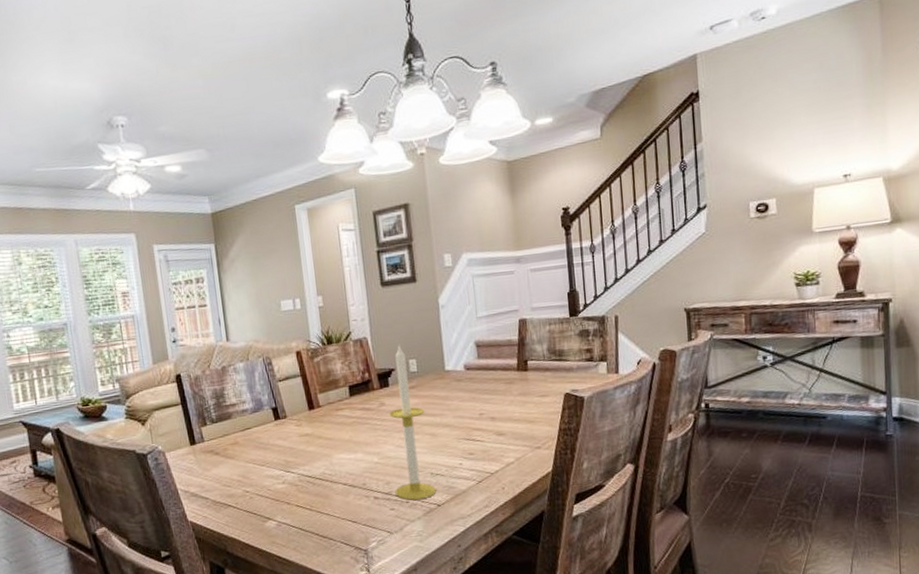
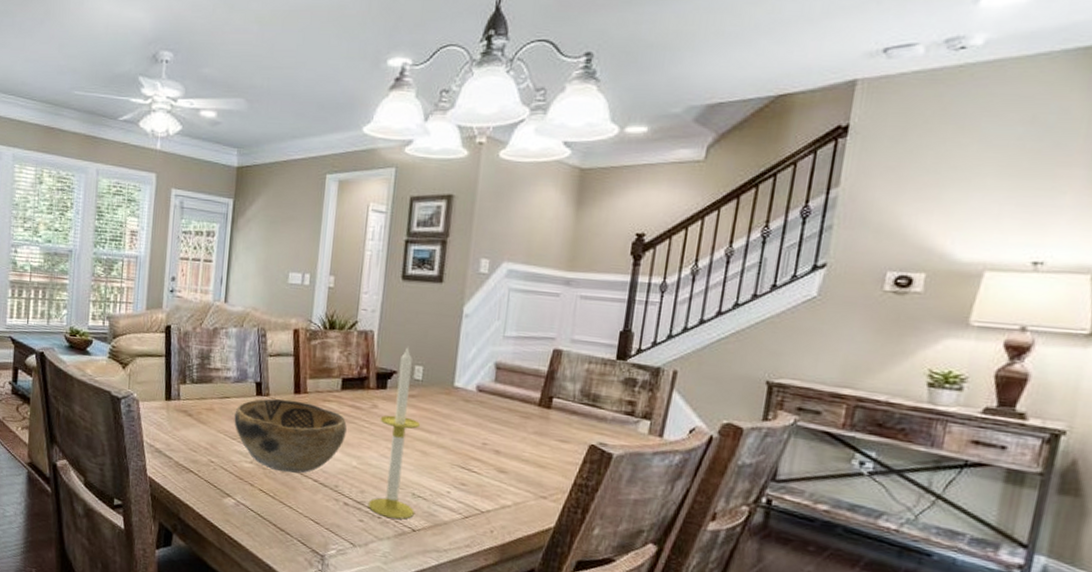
decorative bowl: none [258,415,363,484] -> present [234,398,347,474]

